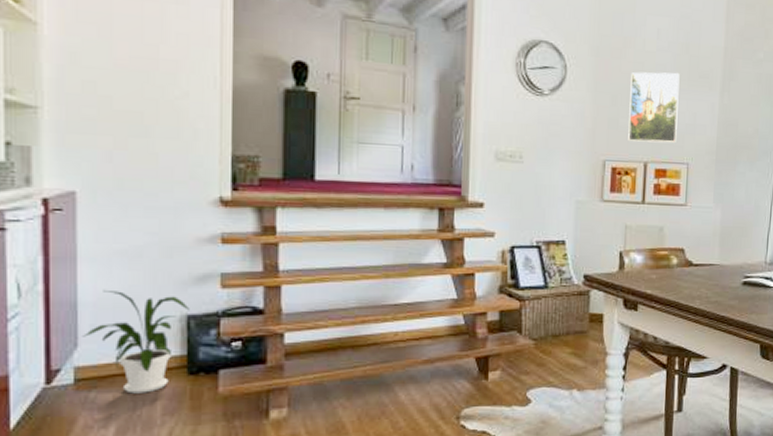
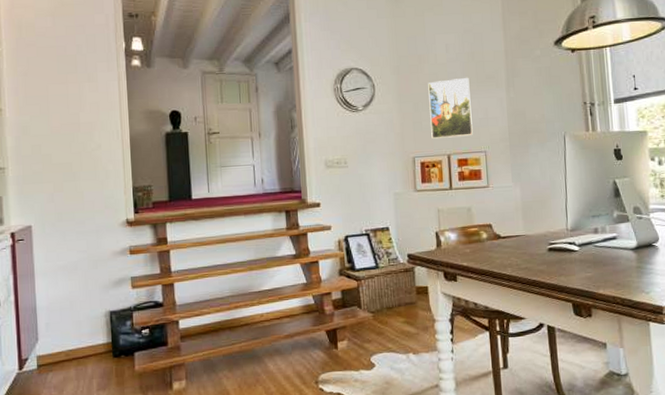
house plant: present [81,289,190,394] -> none [40,296,111,374]

